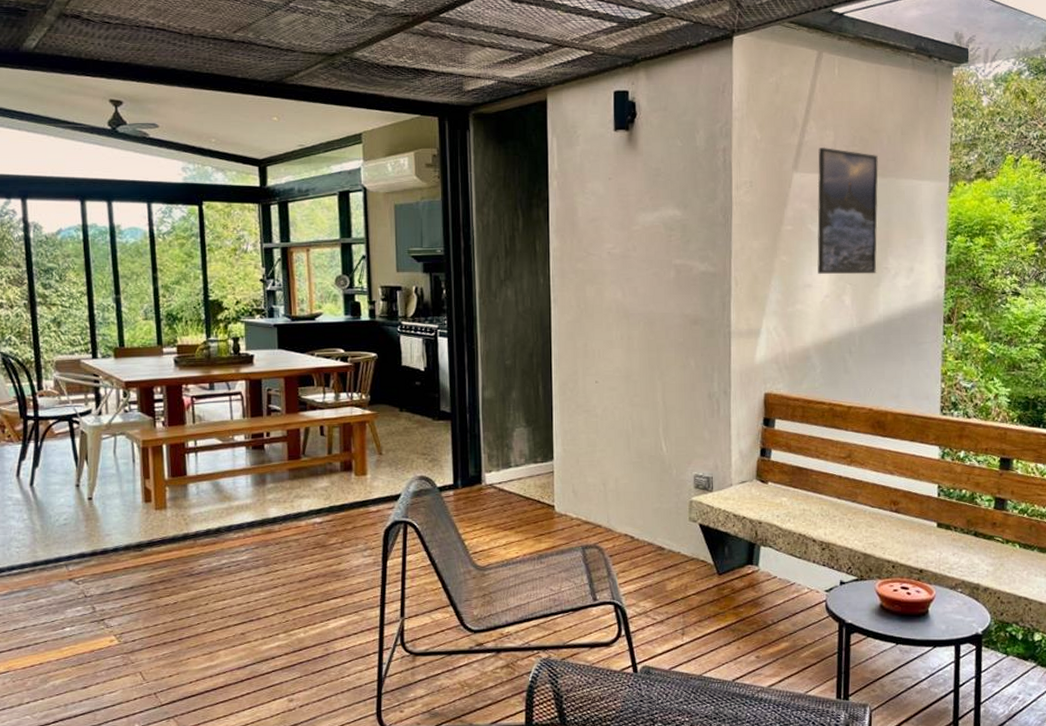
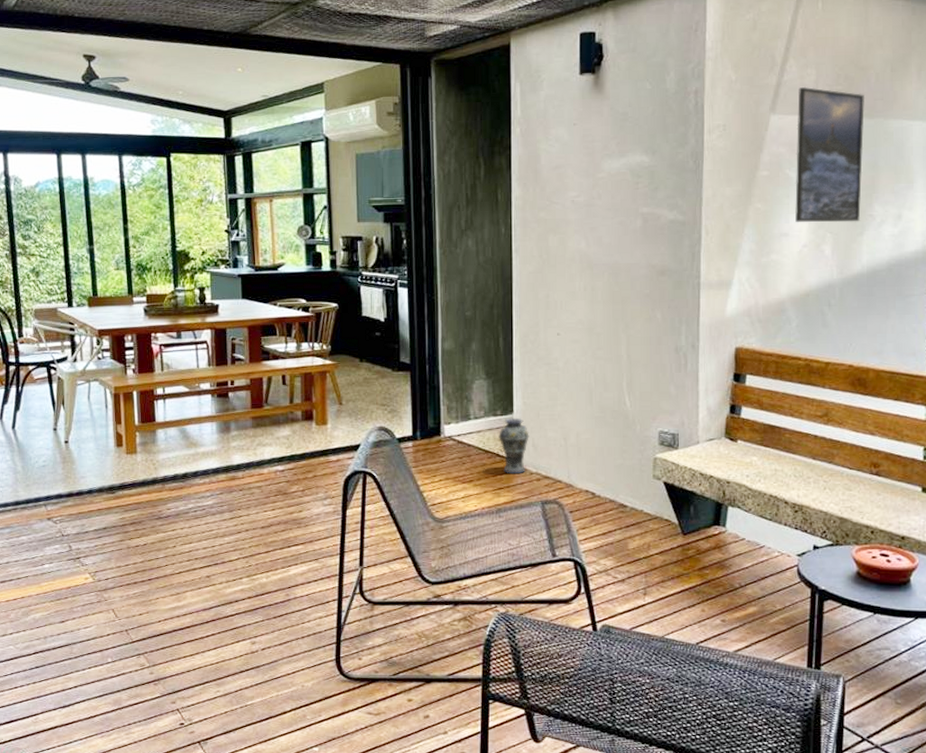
vase: none [539,464,569,521] -> present [499,417,529,474]

